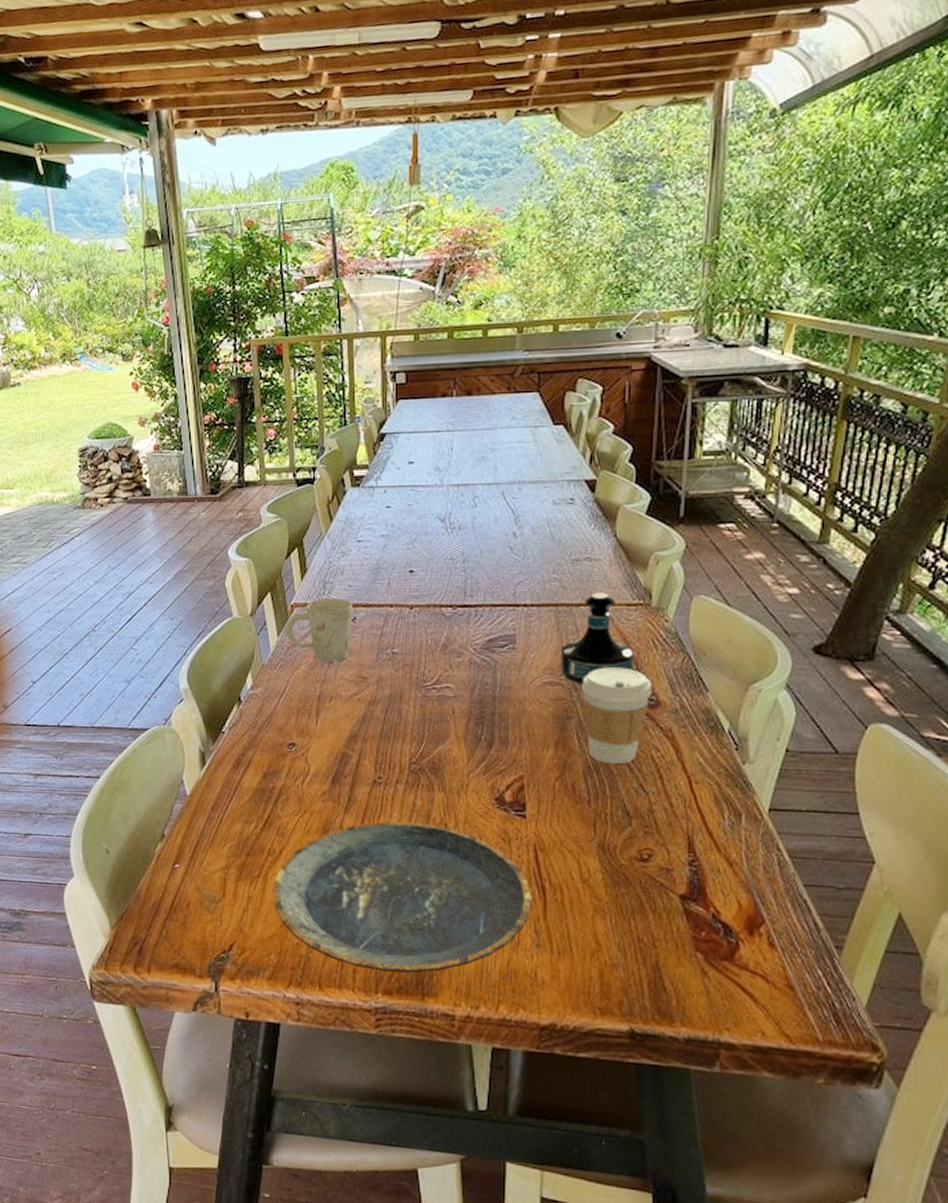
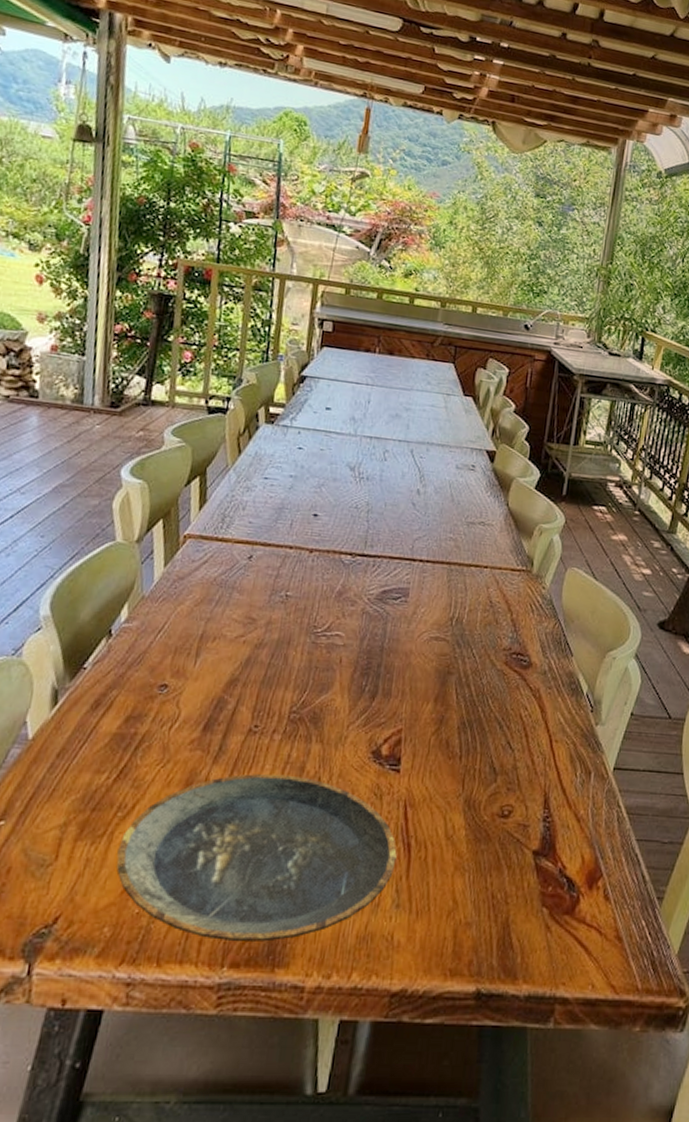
mug: present [285,599,353,662] -> none [173,532,251,600]
tequila bottle: present [560,592,634,684] -> none [447,555,514,641]
coffee cup: present [582,667,652,764] -> none [463,626,526,721]

